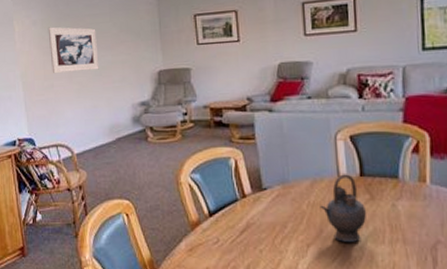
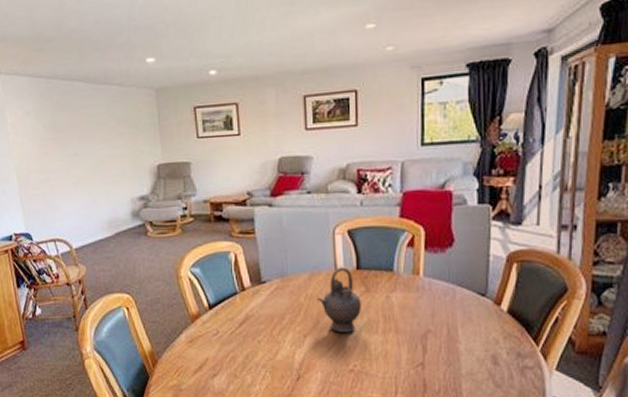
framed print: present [48,26,99,74] -> none [42,118,97,167]

